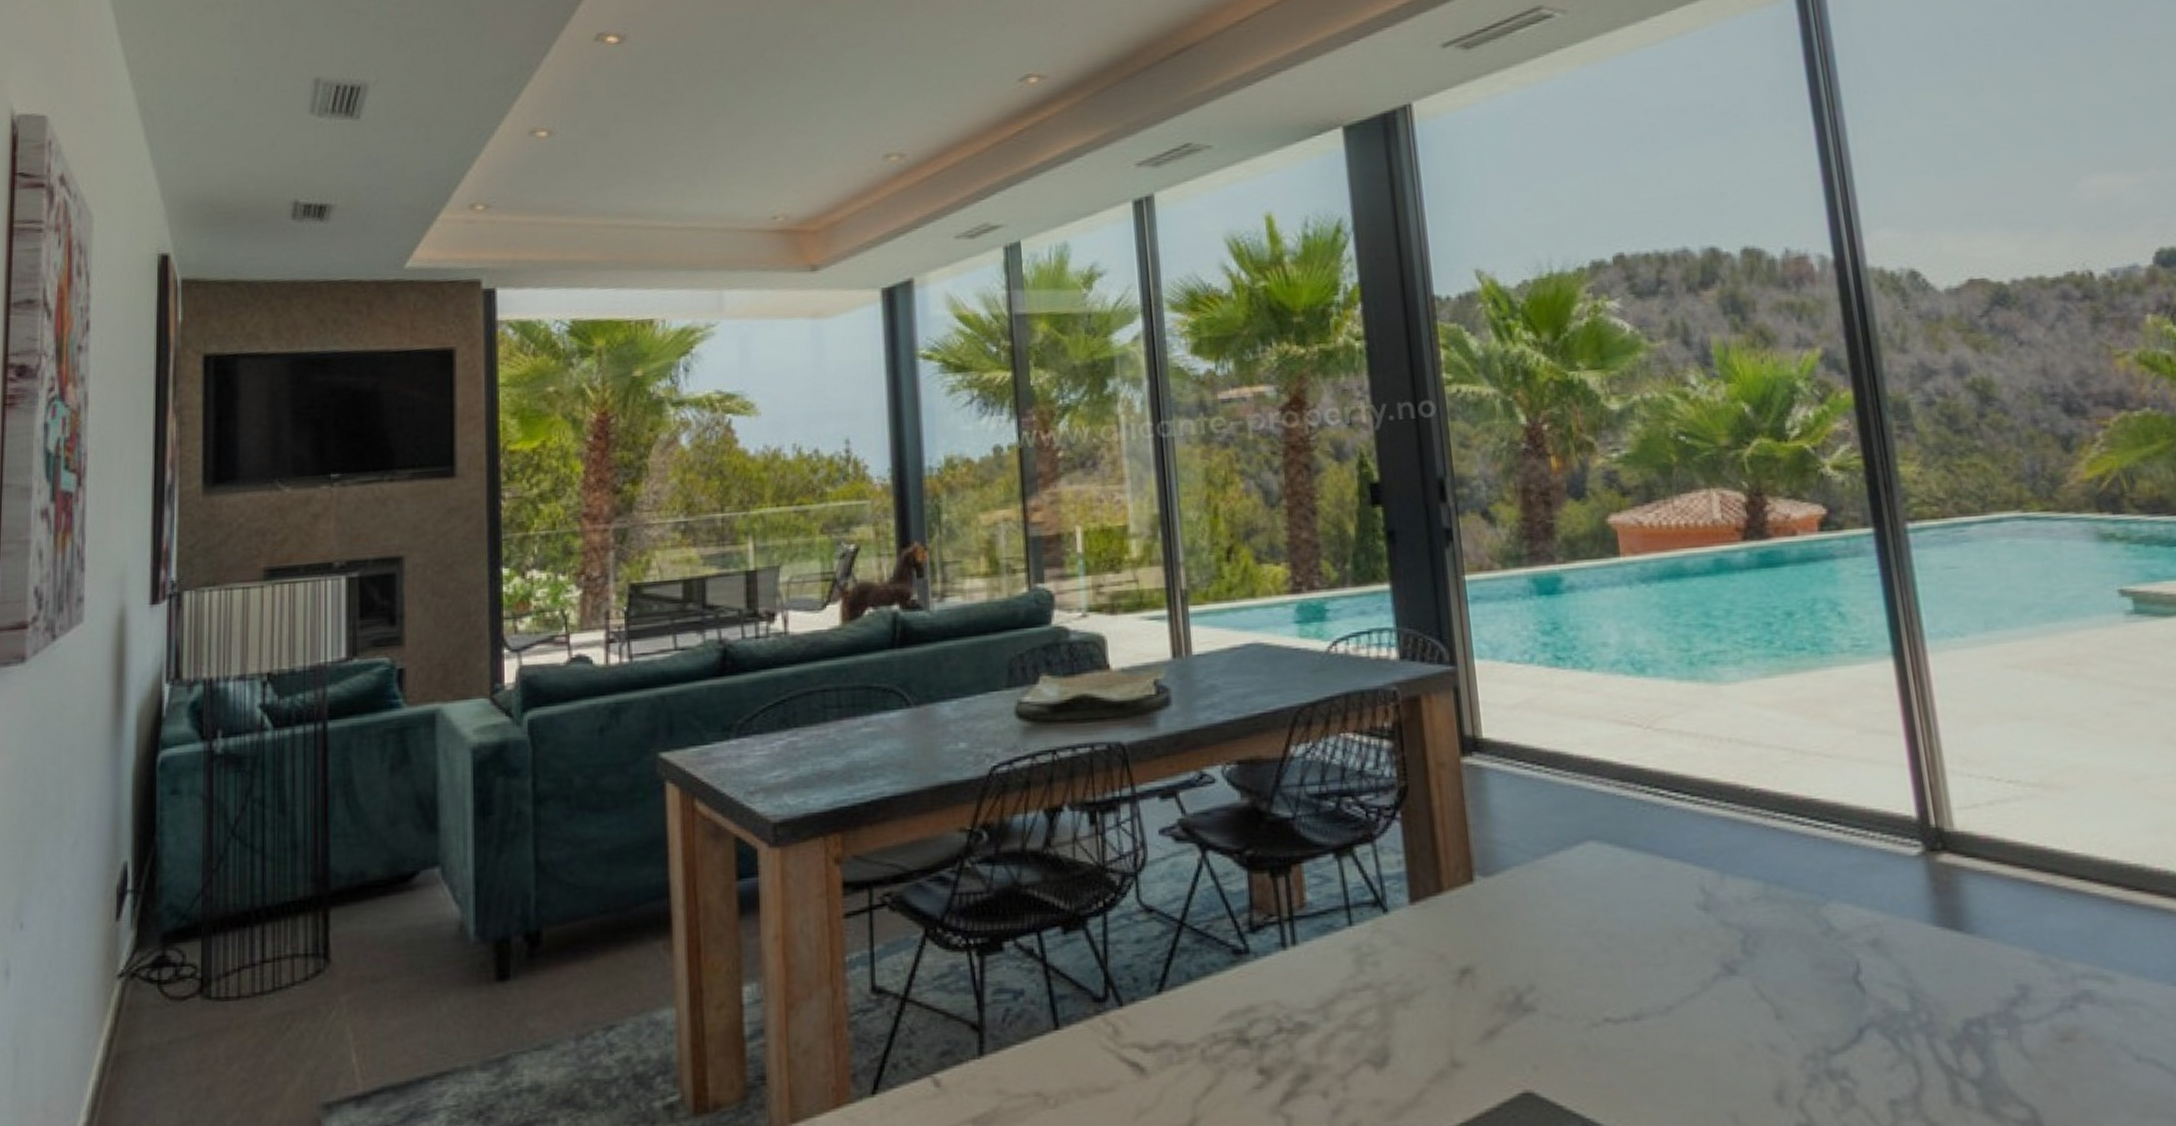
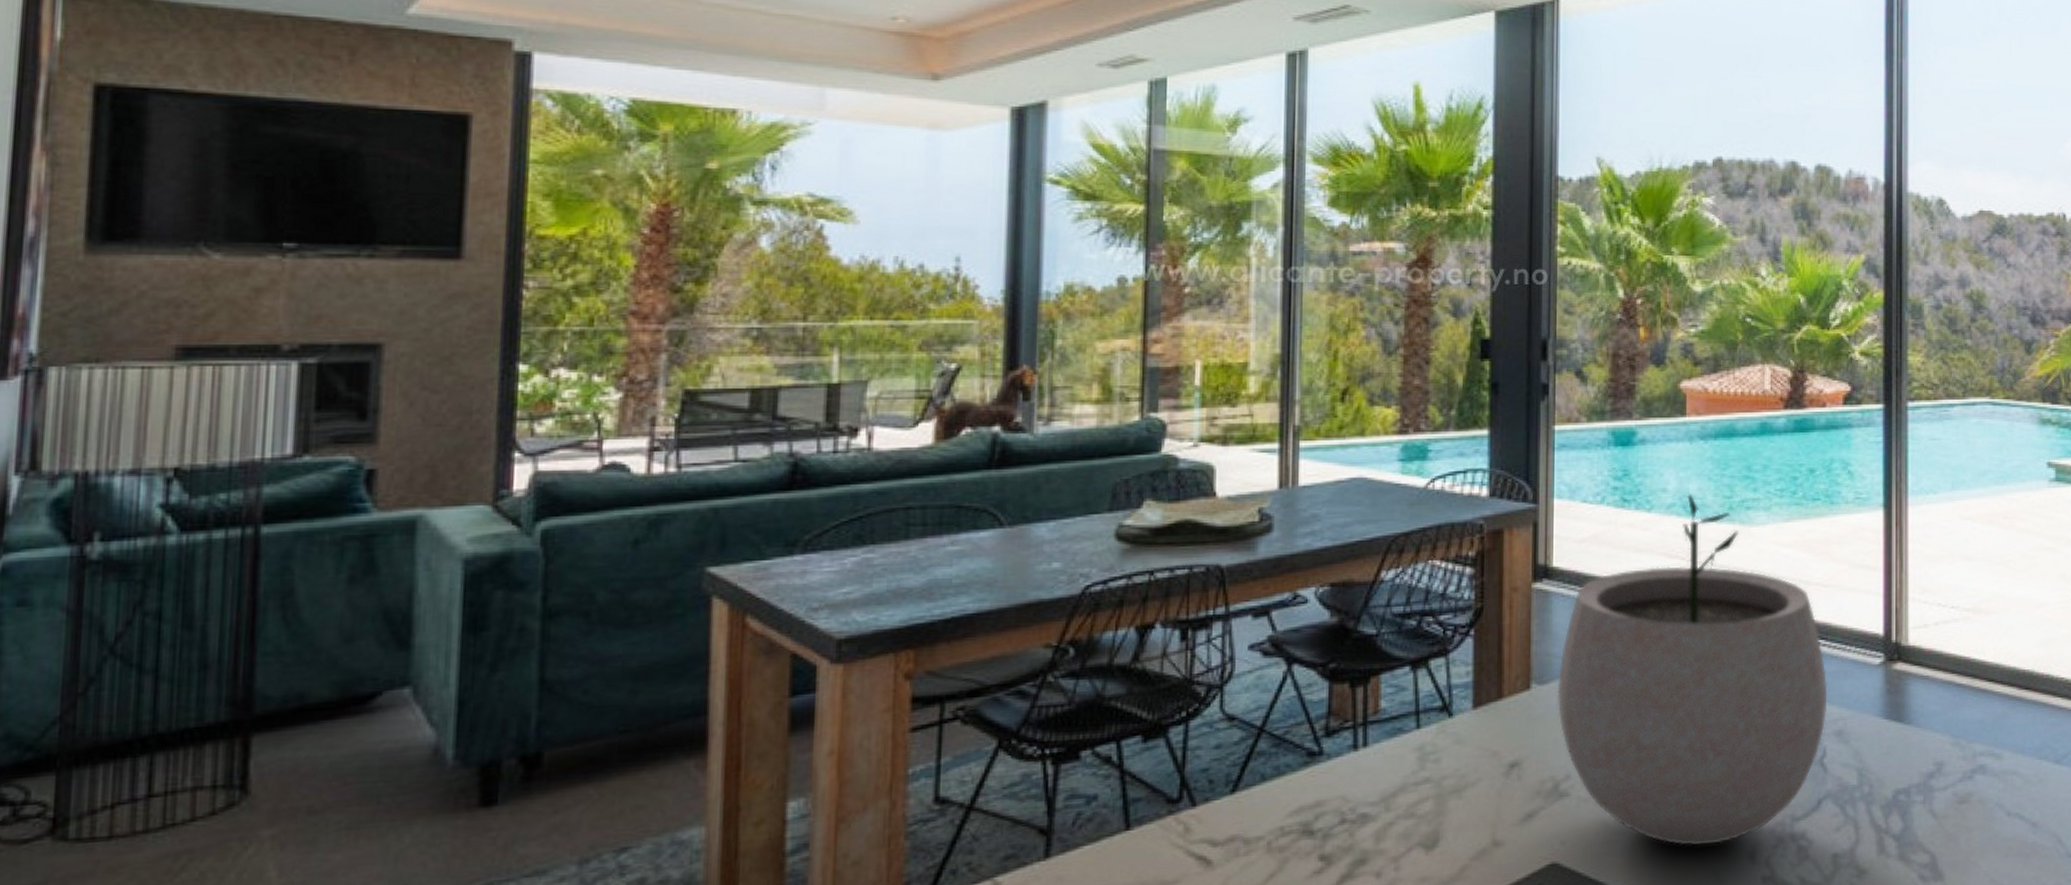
plant pot: none [1504,648,1855,1080] -> present [1557,494,1828,846]

